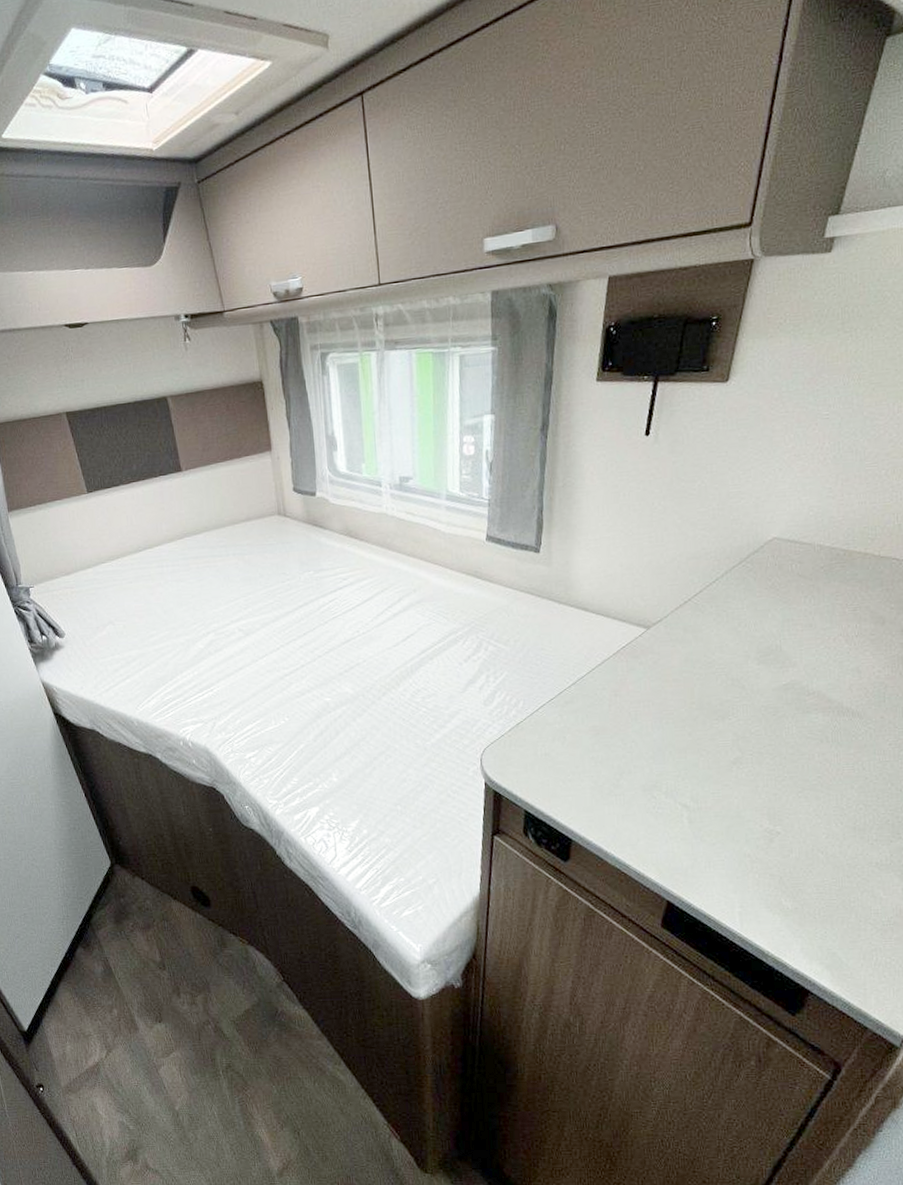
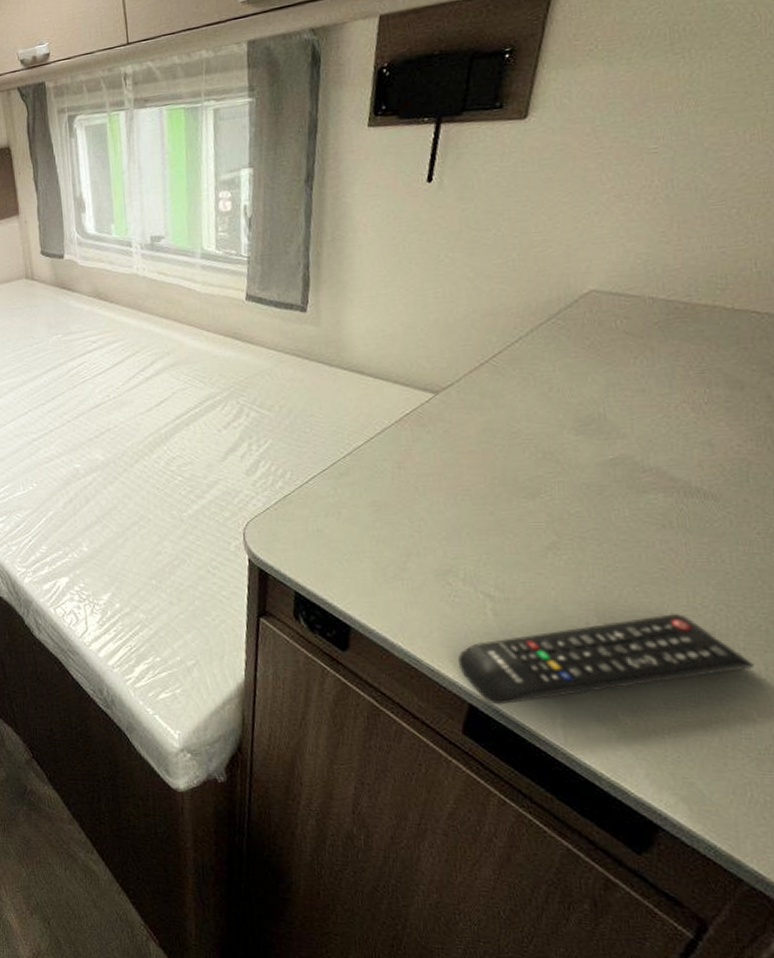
remote control: none [660,814,882,900] -> present [458,614,754,705]

